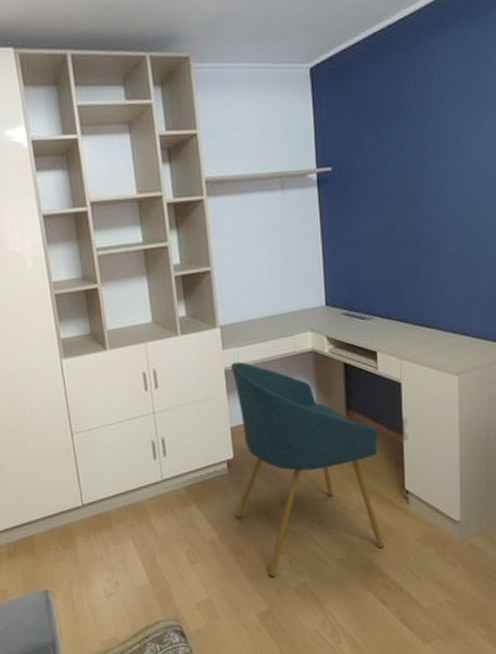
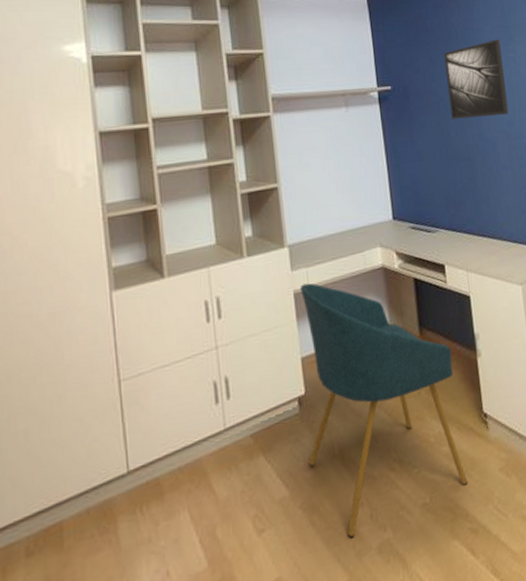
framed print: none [394,111,464,203] -> present [444,39,509,119]

